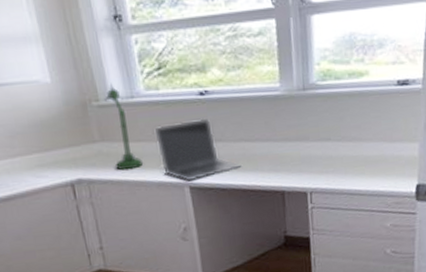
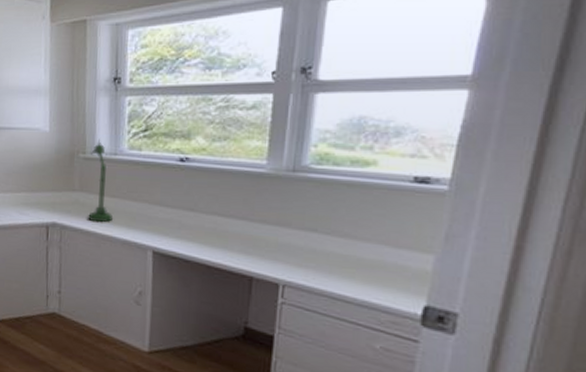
laptop: present [154,118,243,182] -> none [128,184,212,246]

